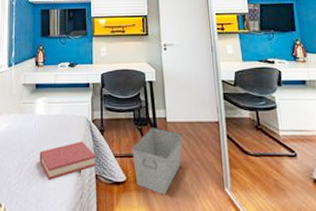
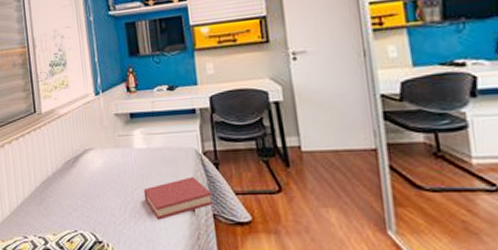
storage bin: present [131,128,183,195] -> none [256,159,325,238]

